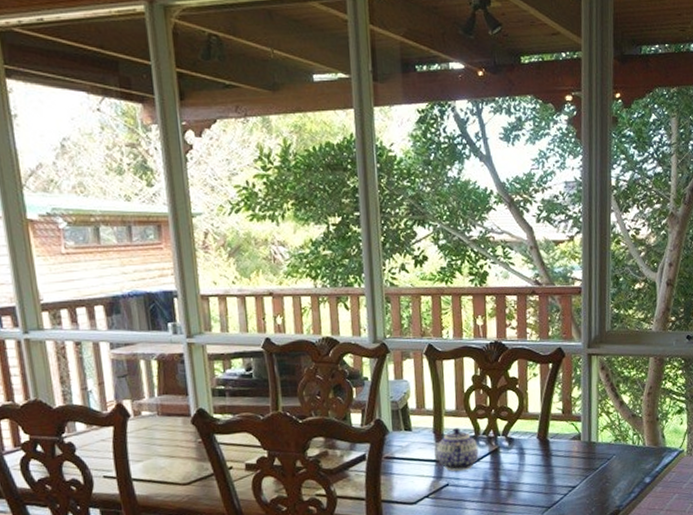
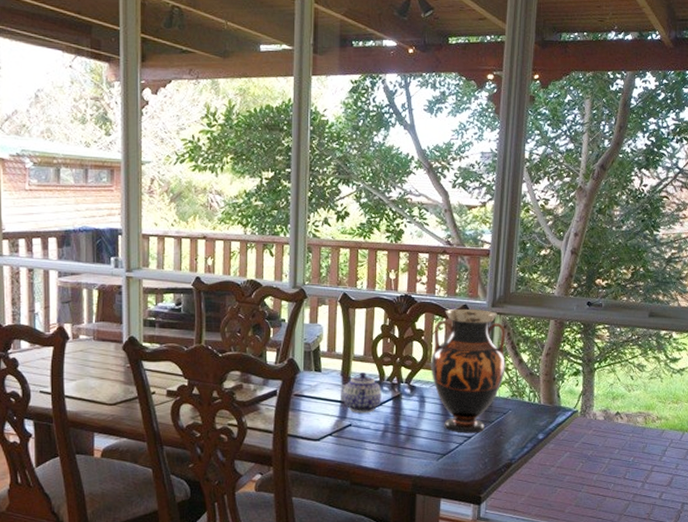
vase: none [527,351,606,484] -> present [431,308,506,433]

